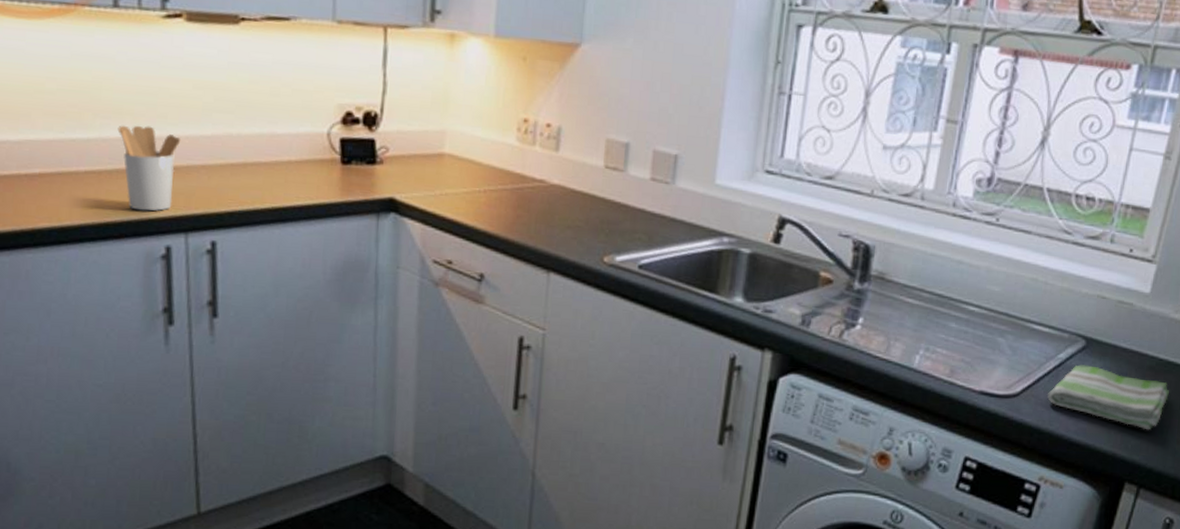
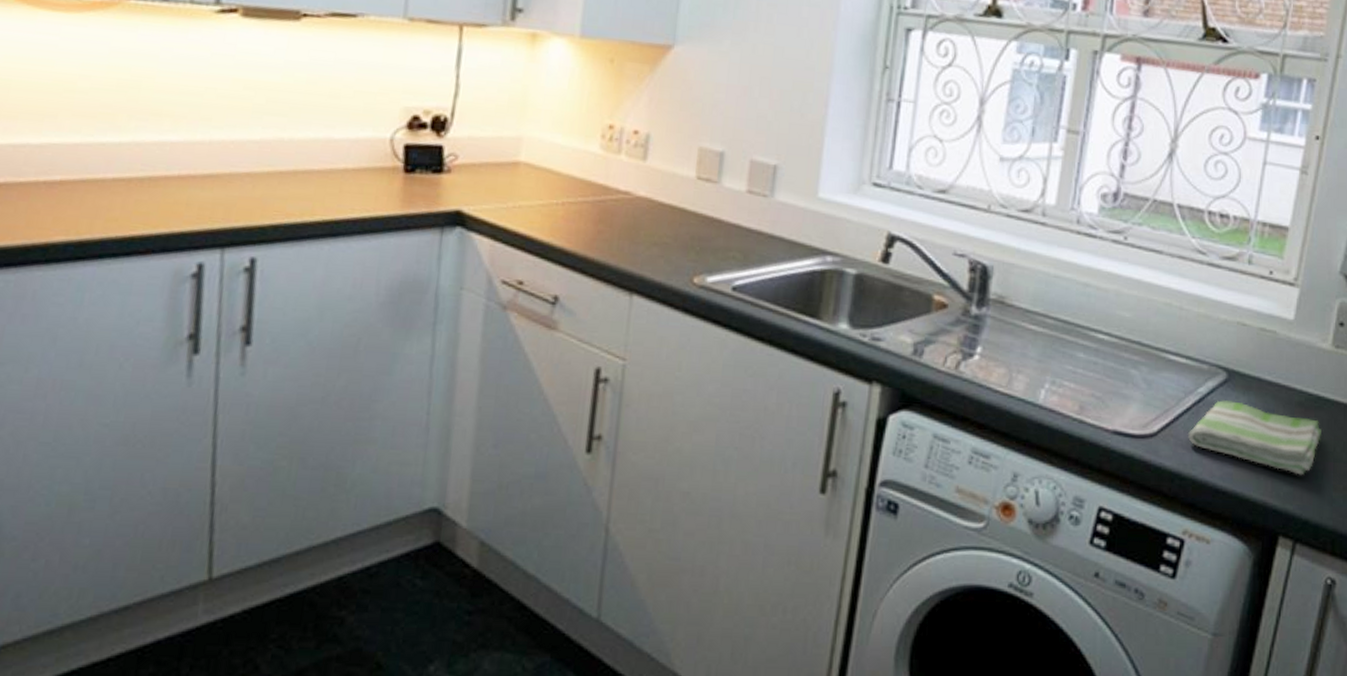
utensil holder: present [117,125,181,211] -> none [154,128,226,224]

